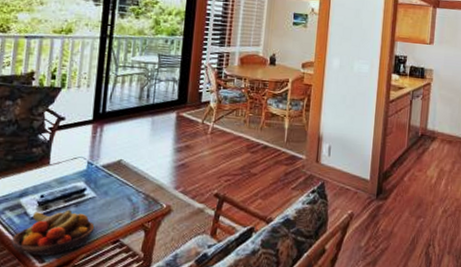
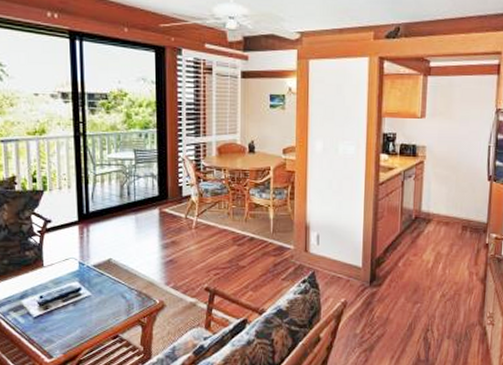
fruit bowl: present [12,209,95,256] -> none [20,308,94,352]

